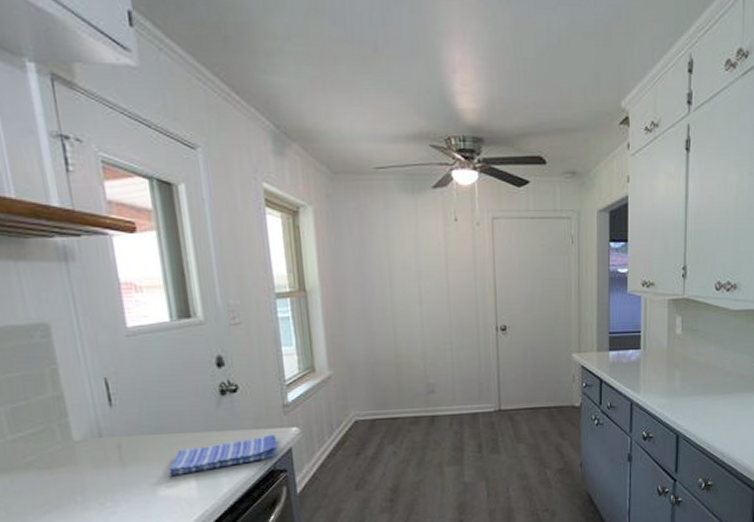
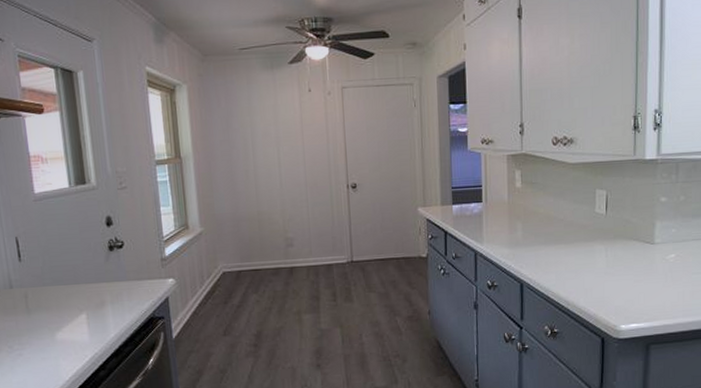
dish towel: present [168,434,278,477] -> none [65,284,156,323]

